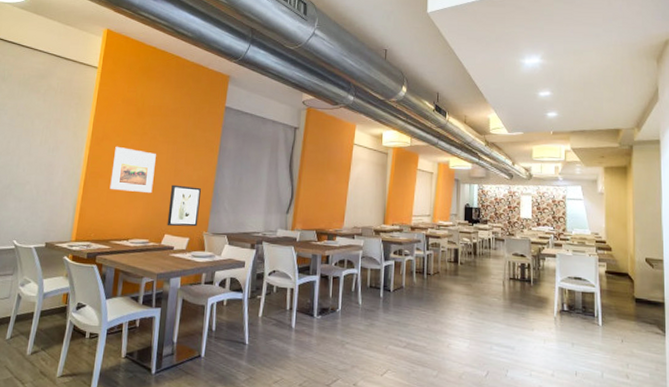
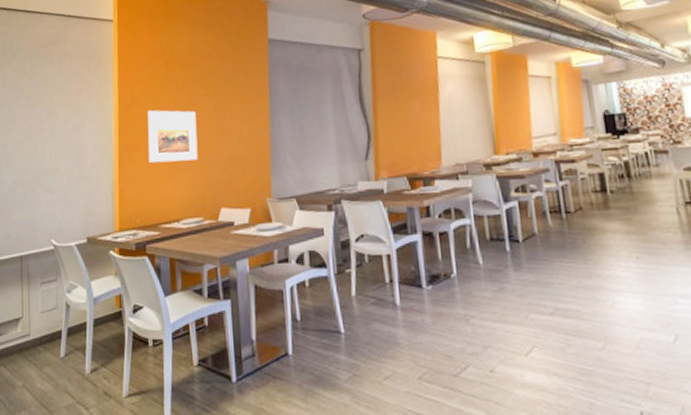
wall art: present [167,184,201,227] -> none [219,144,258,198]

